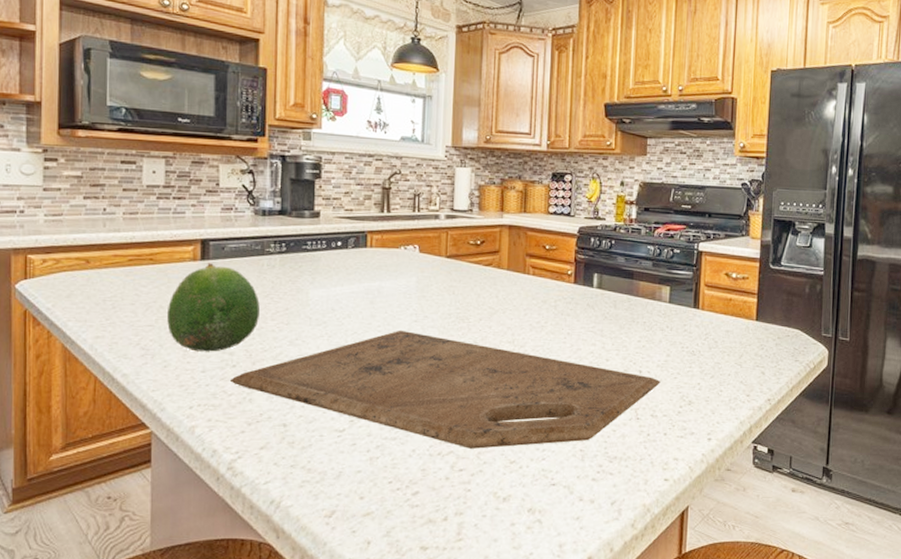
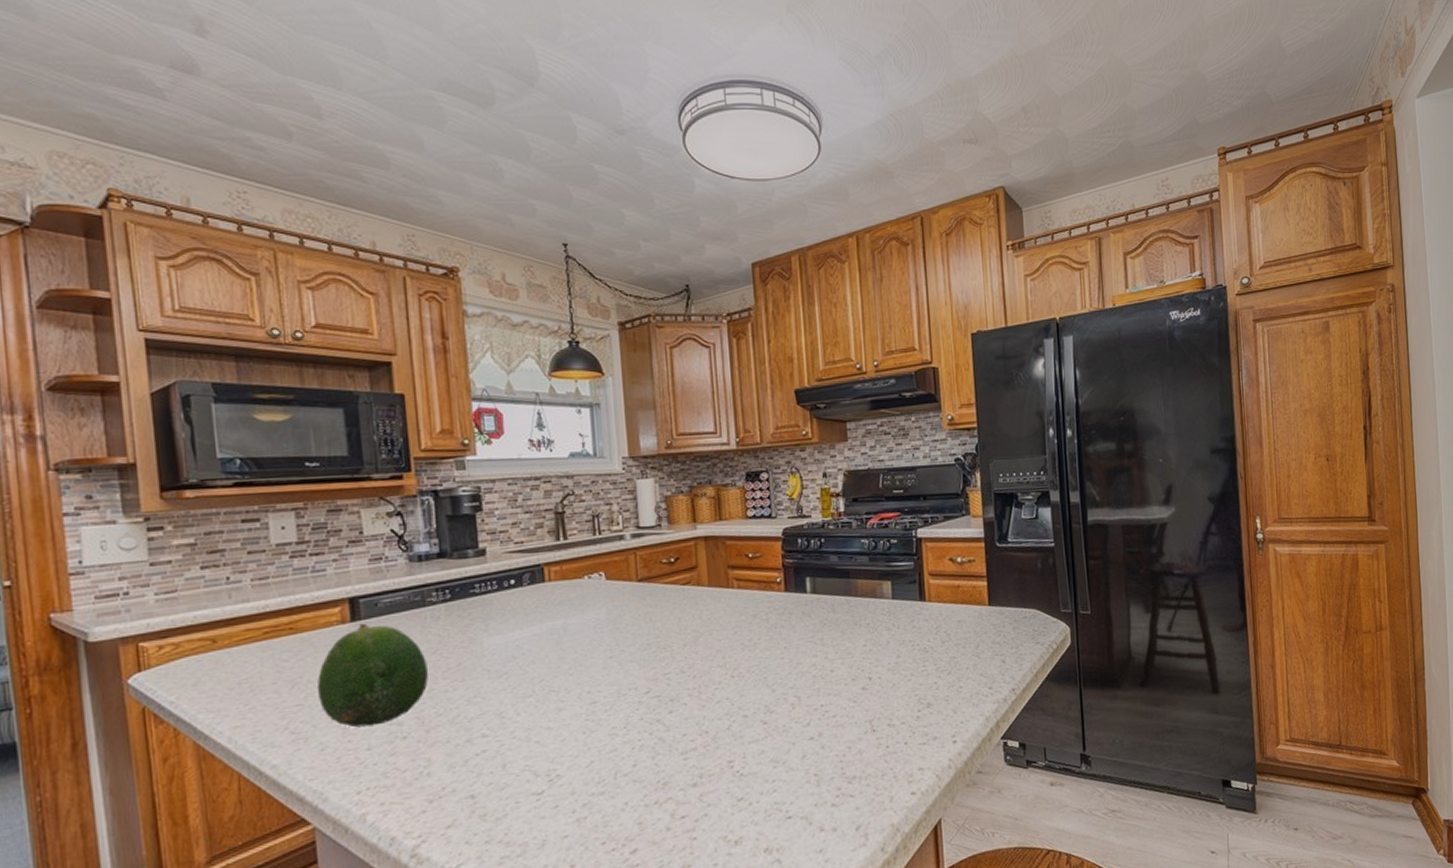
cutting board: present [229,330,661,449] -> none [401,669,894,792]

